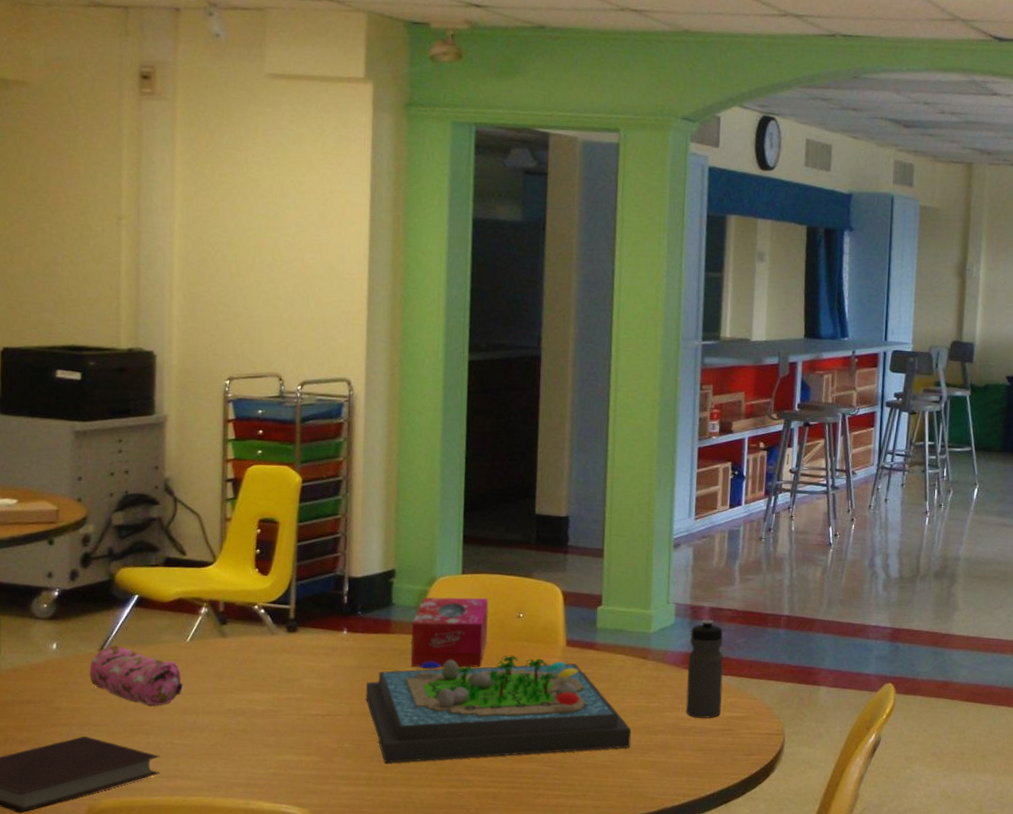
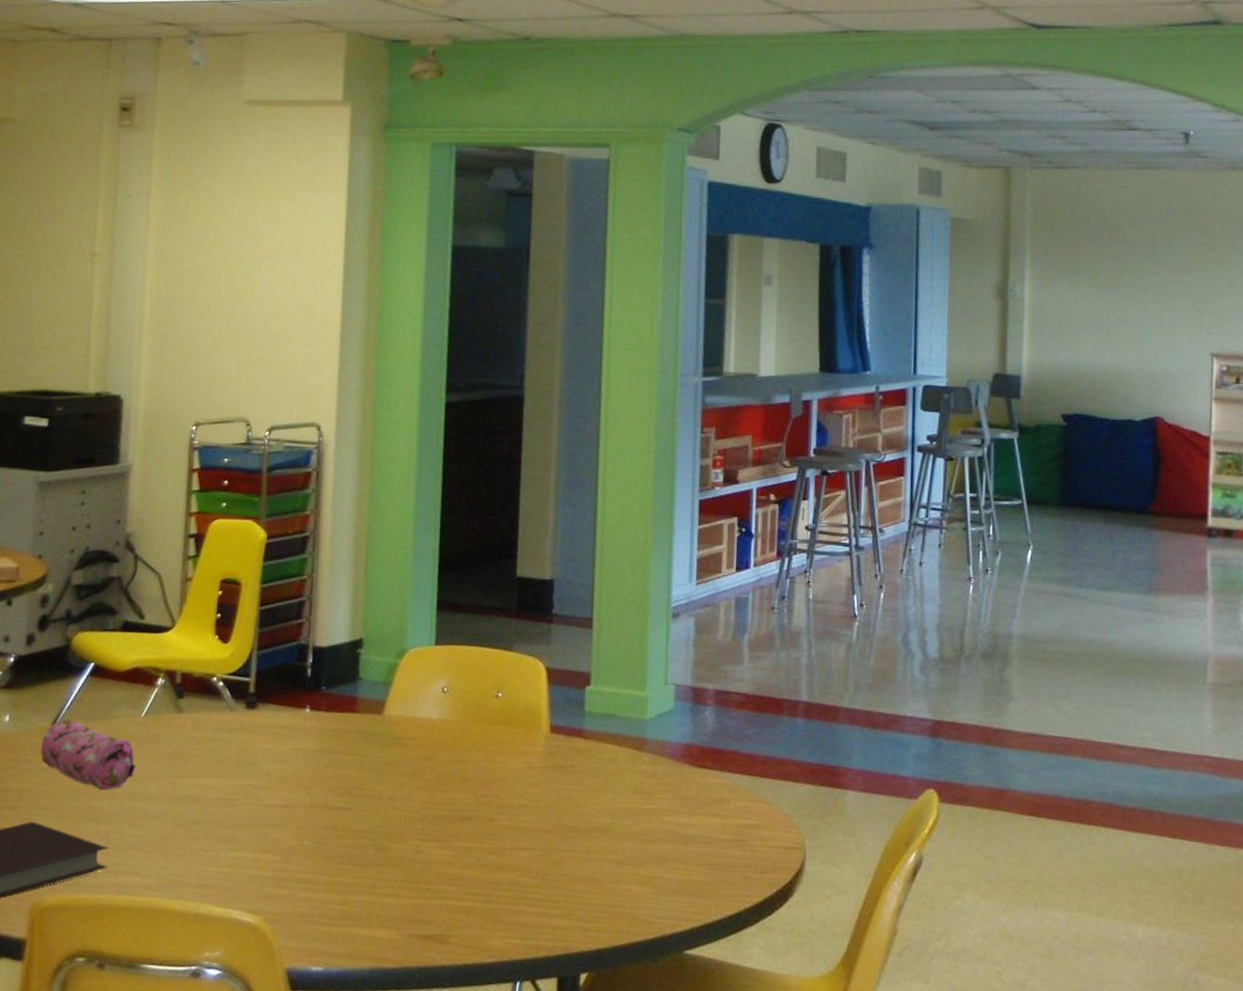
board game: present [365,655,632,763] -> none [327,742,625,866]
tissue box: present [410,597,489,667] -> none [377,671,464,755]
water bottle: present [685,619,723,718] -> none [687,704,731,826]

